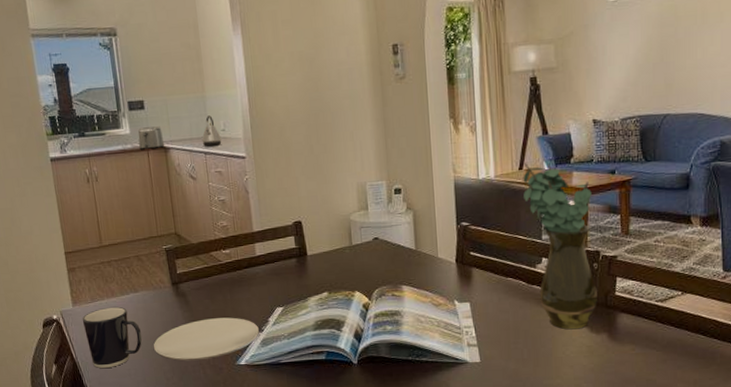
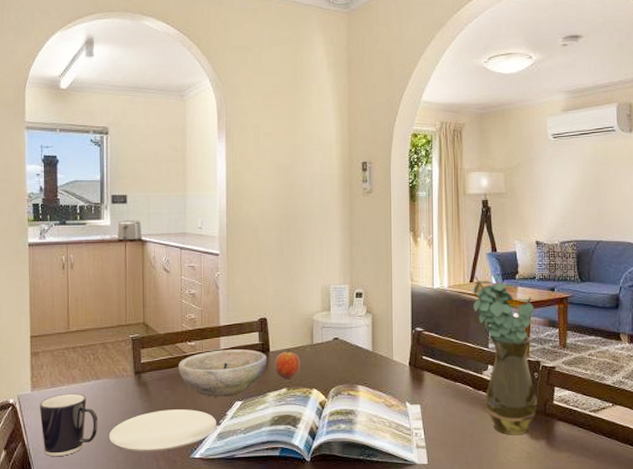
kettle: present [201,115,222,147] -> none [179,213,198,242]
bowl: none [215,254,306,304] -> present [178,349,267,397]
fruit: none [313,251,341,283] -> present [275,349,301,379]

